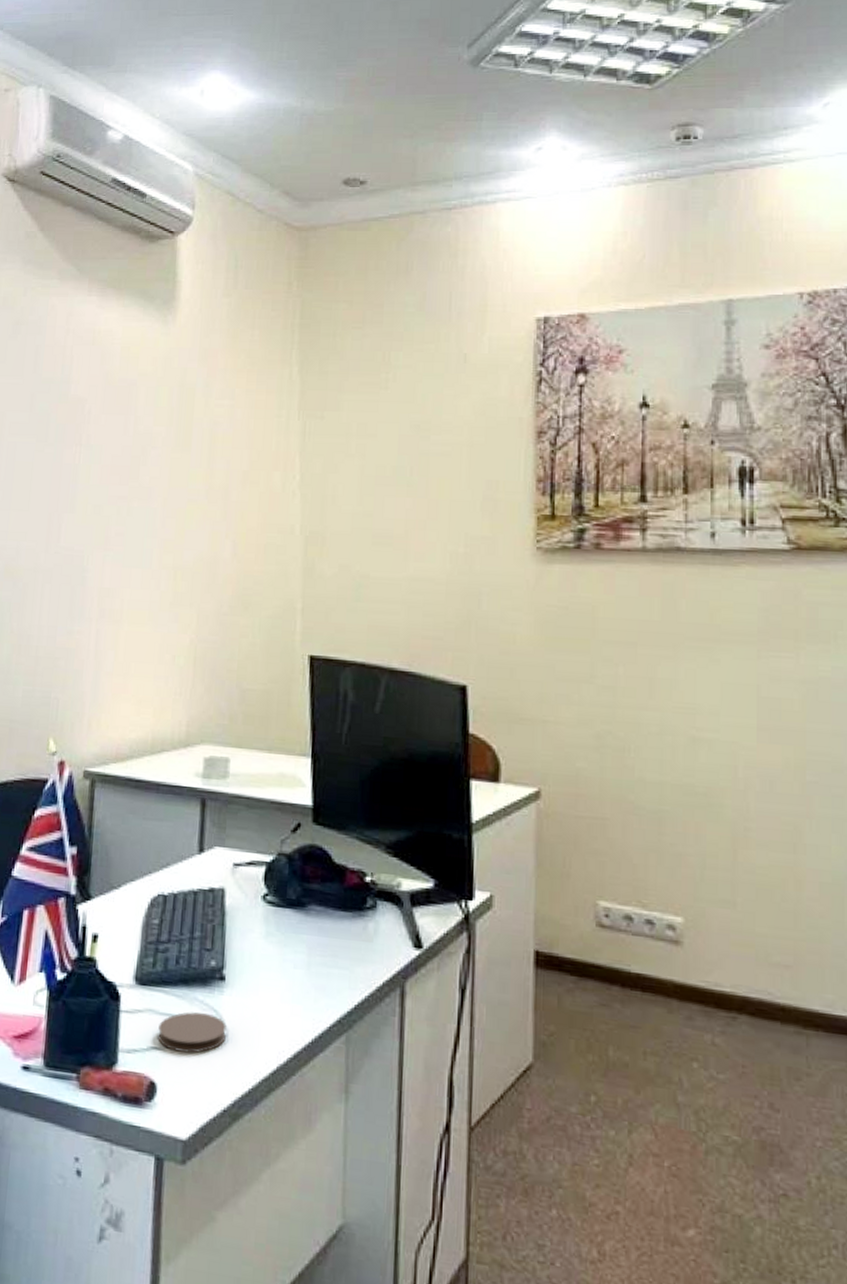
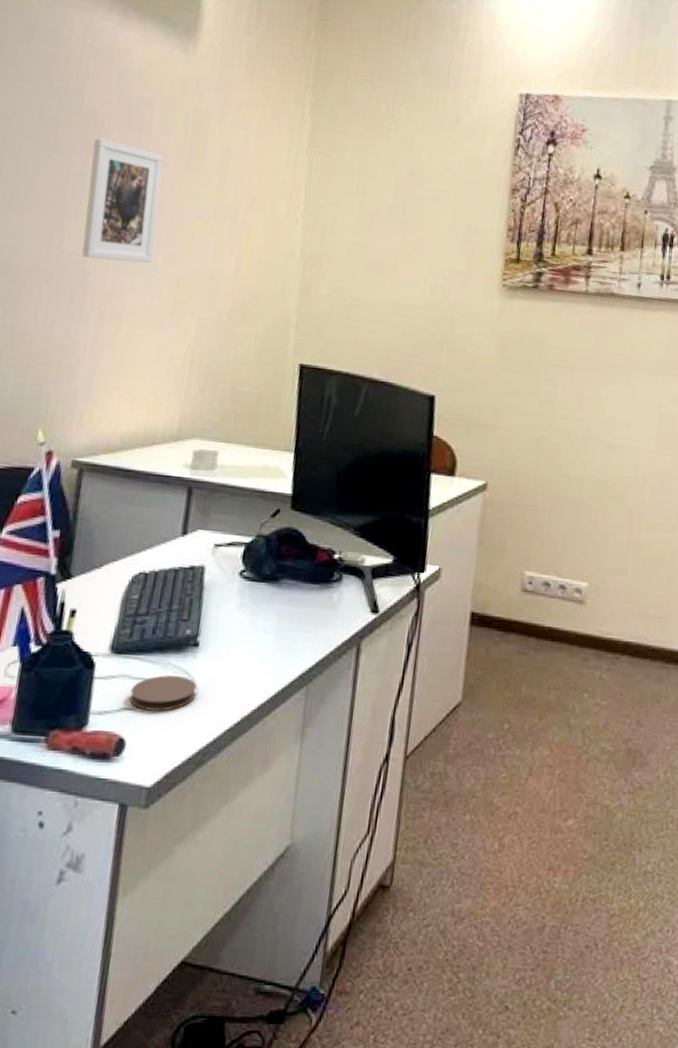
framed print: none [79,427,151,554] -> present [81,138,163,264]

